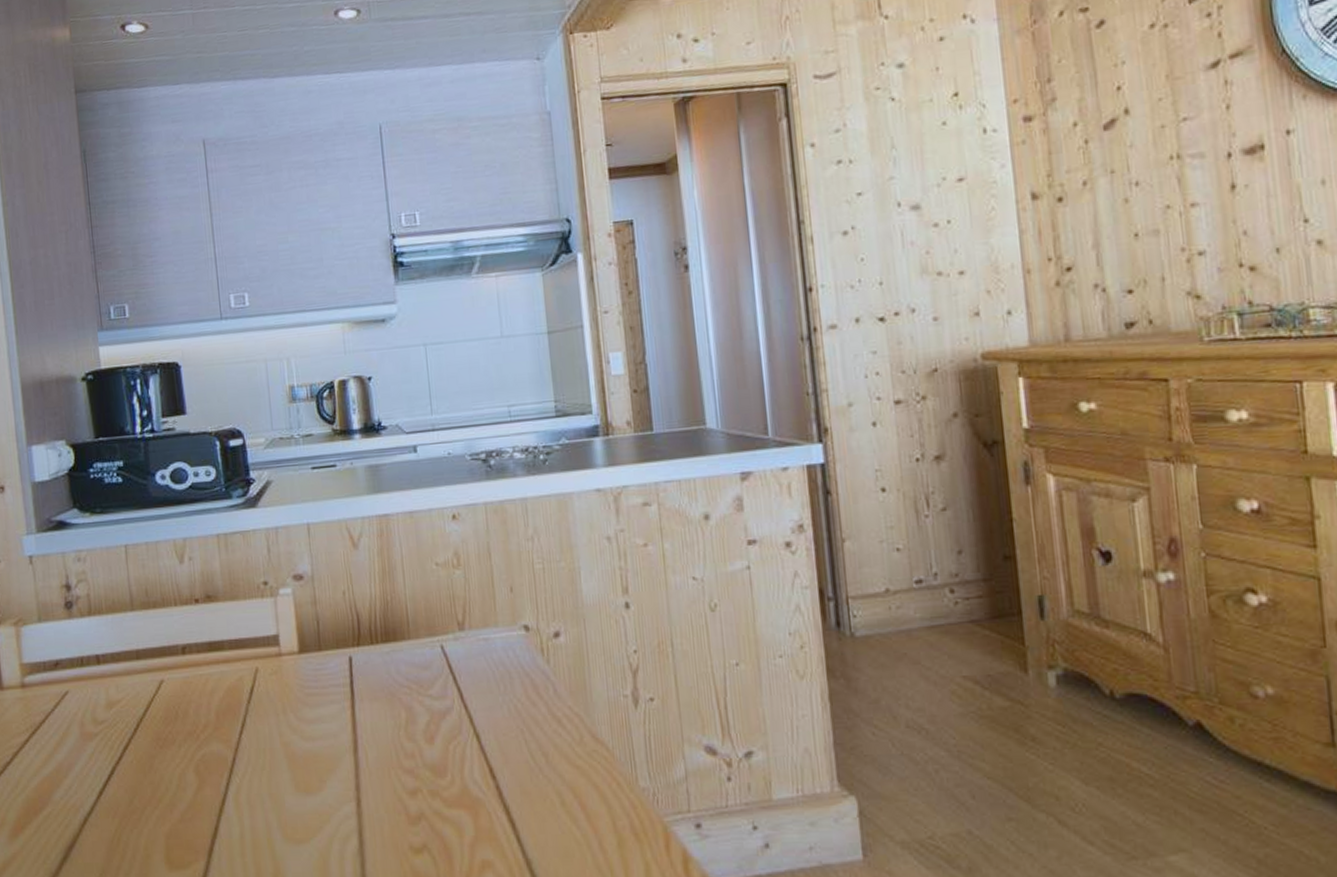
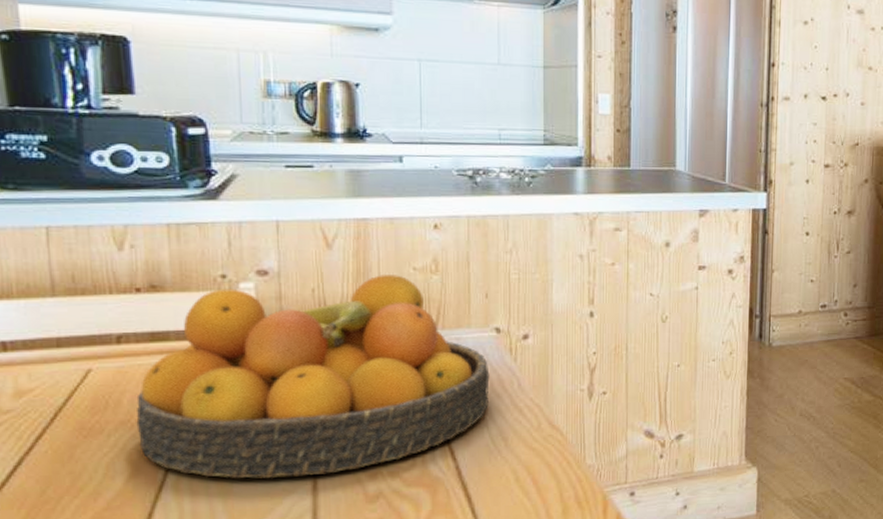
fruit bowl: none [200,572,524,794] -> present [136,275,490,479]

